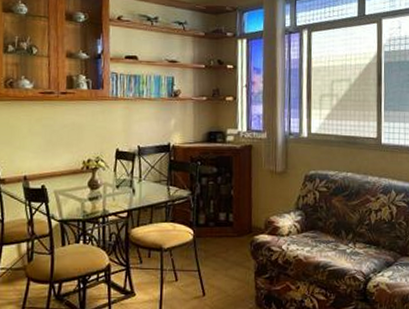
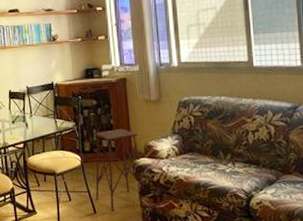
side table: none [207,200,260,295] -> present [94,128,141,213]

